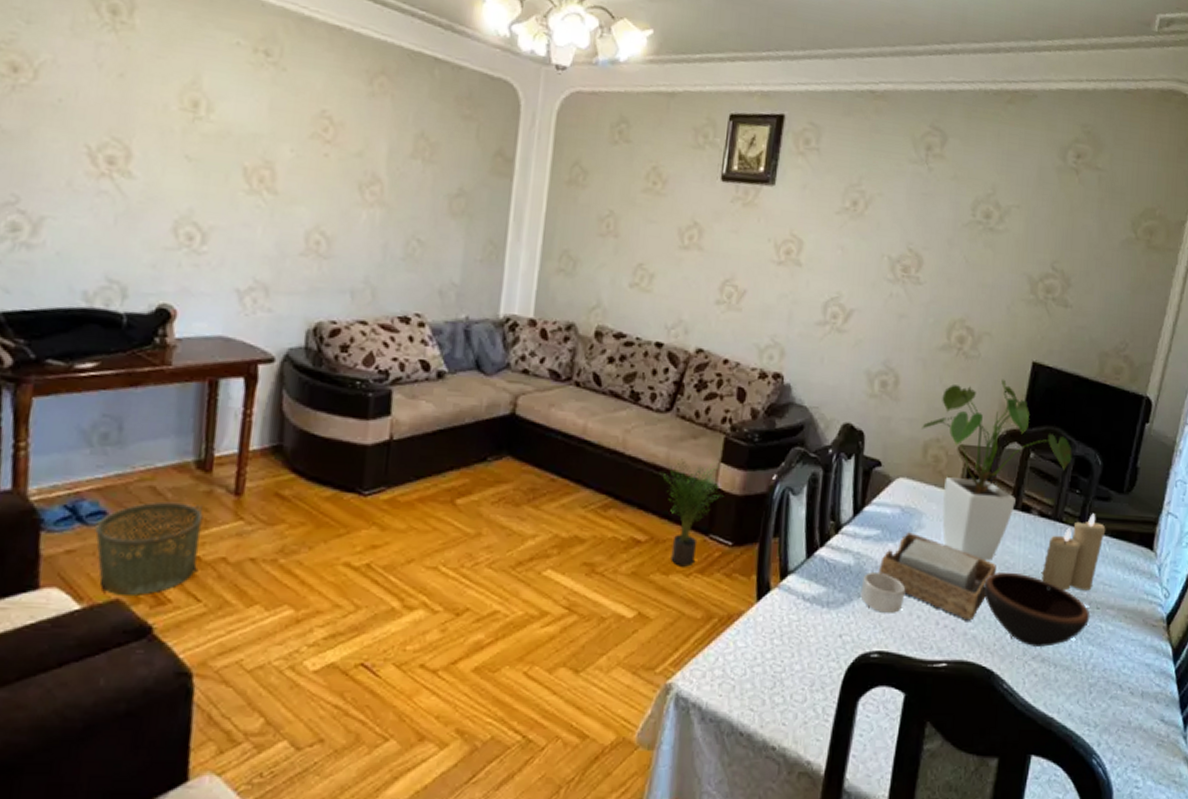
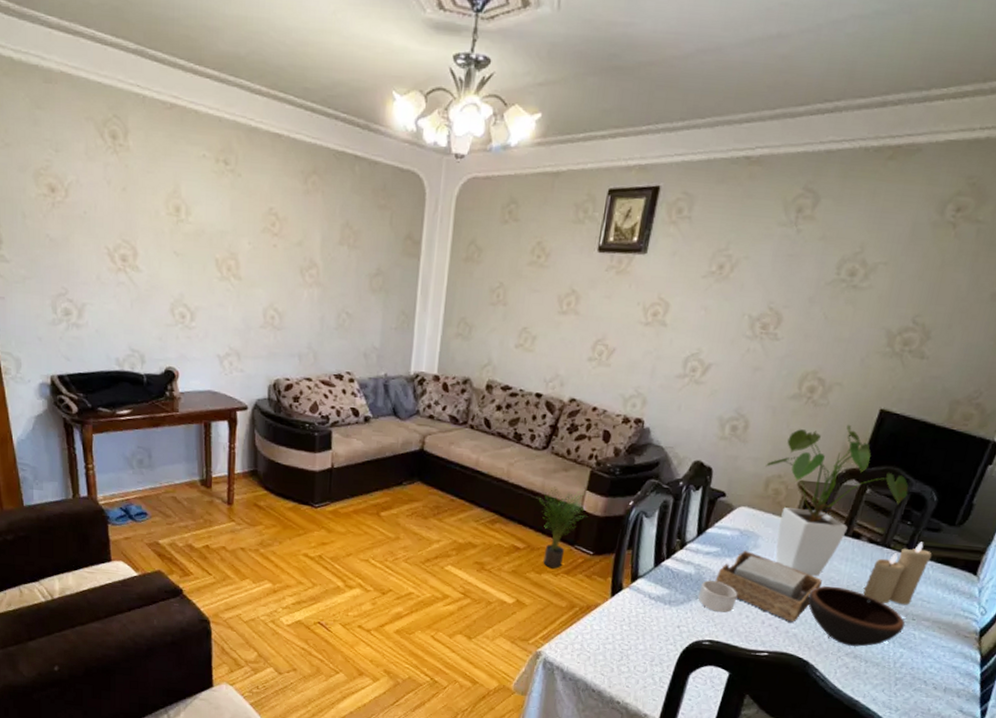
basket: present [94,501,203,595] -> none [140,507,208,569]

